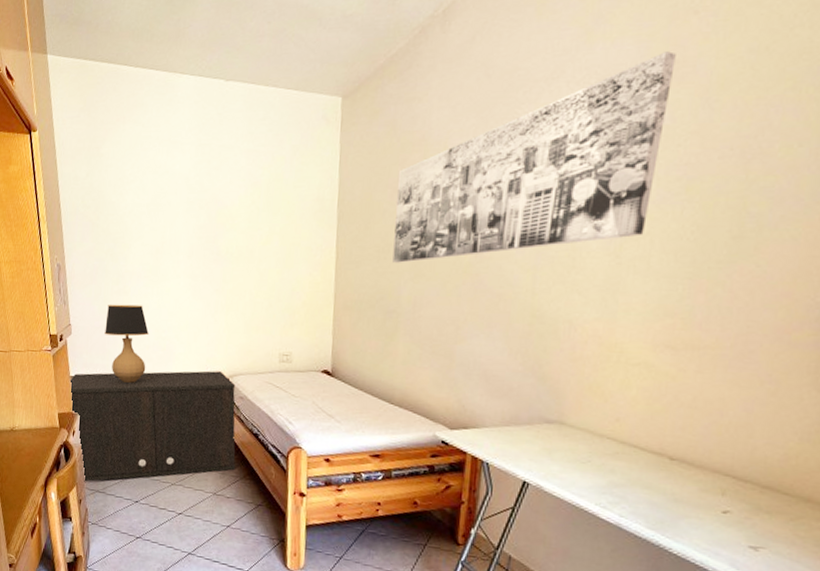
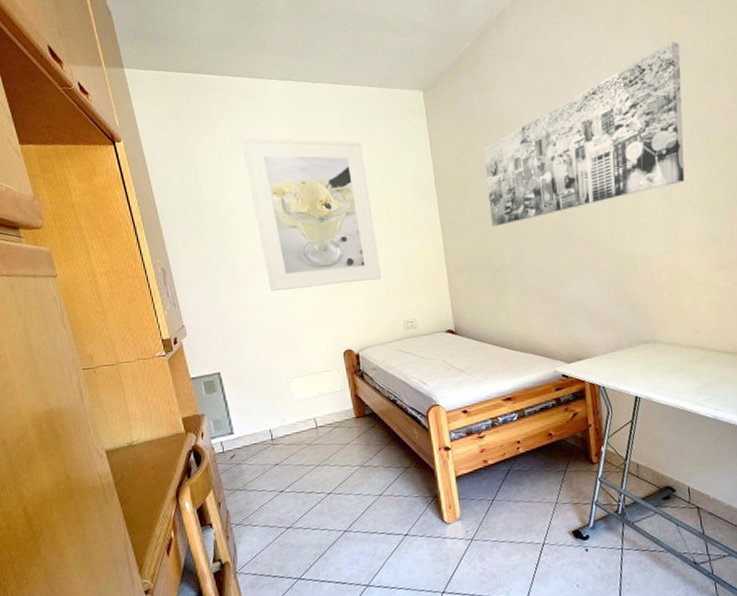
storage cabinet: present [68,370,236,482] -> none [189,347,378,483]
table lamp: present [105,304,154,383] -> none [222,296,282,374]
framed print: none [146,137,266,305] -> present [241,137,382,292]

